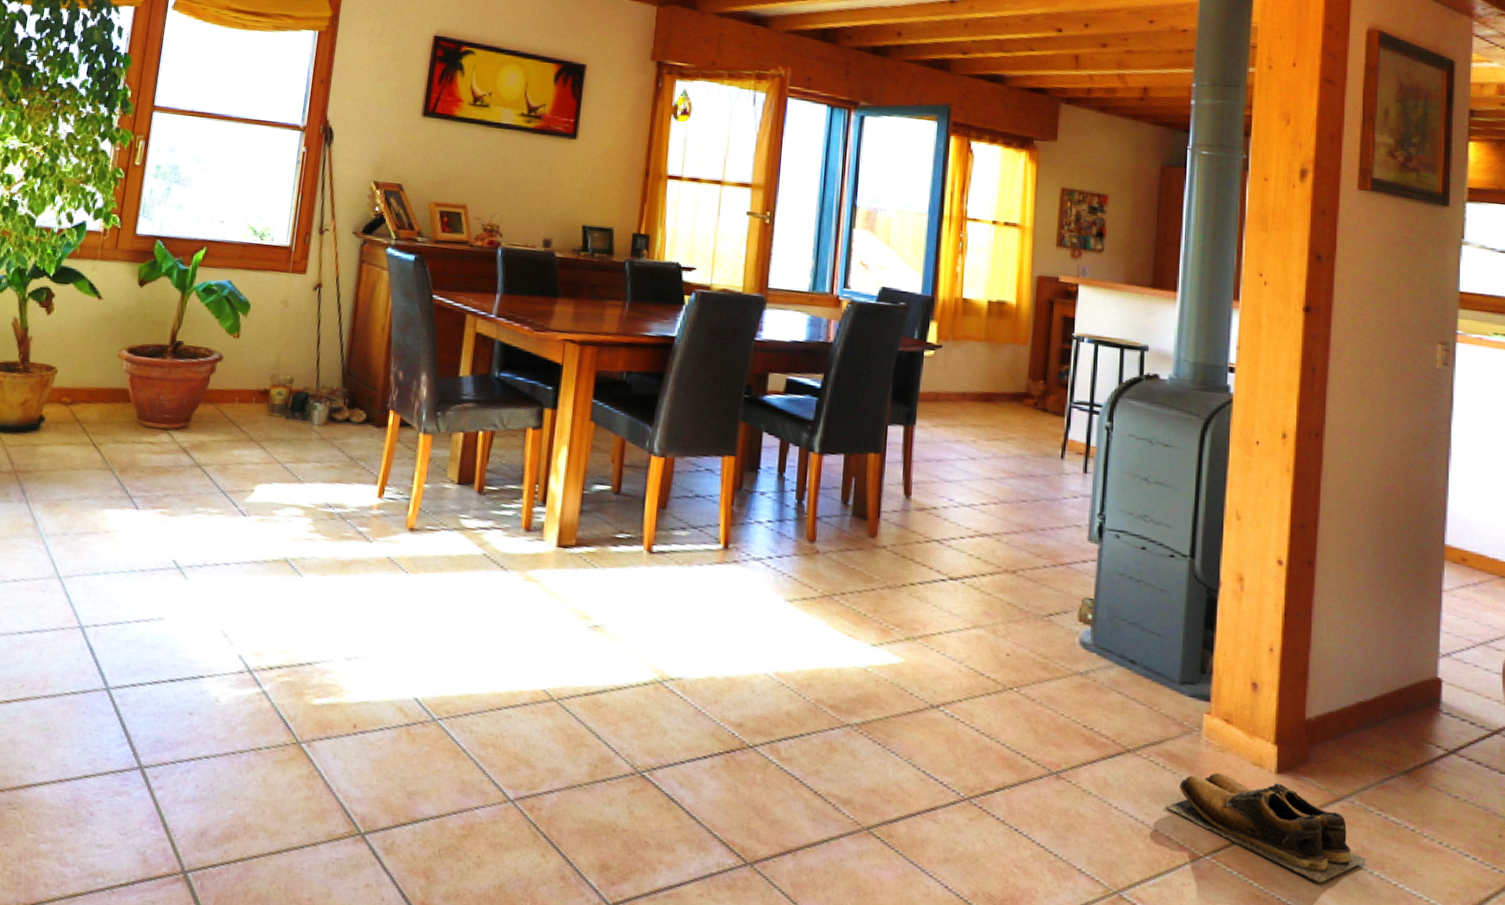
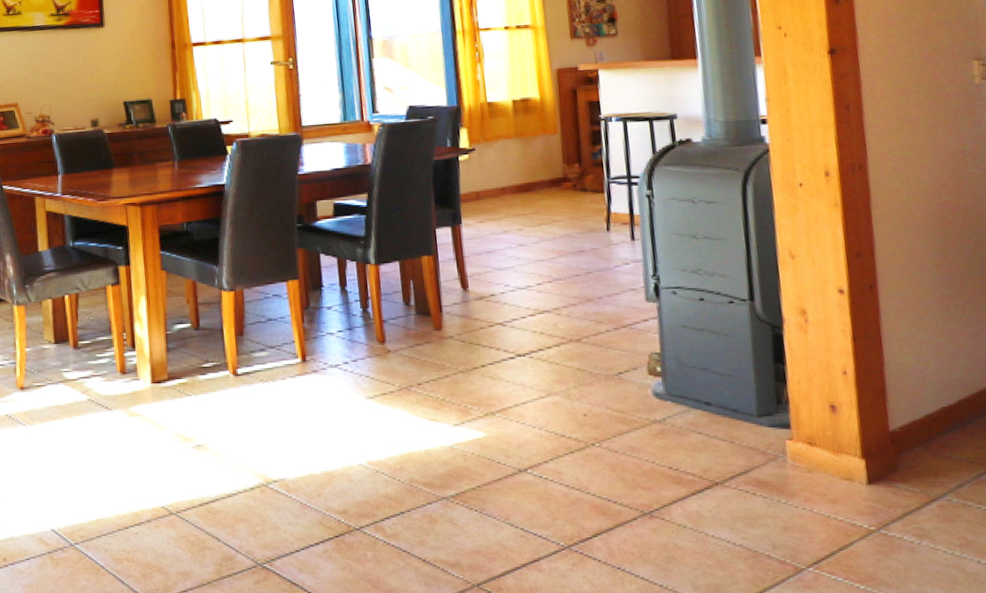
shoes: present [1164,772,1367,883] -> none [760,491,973,578]

